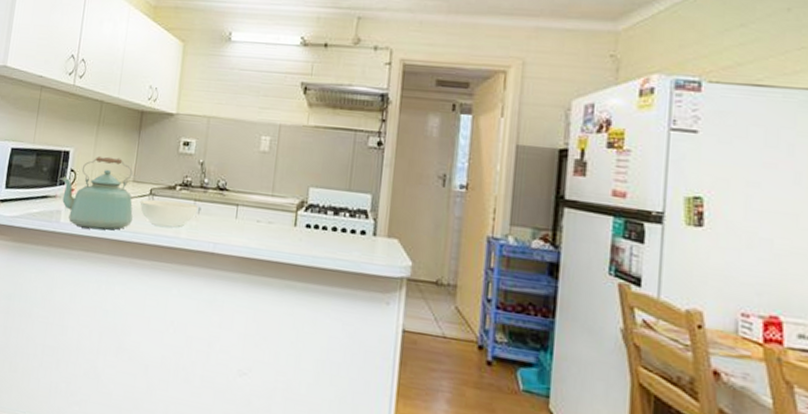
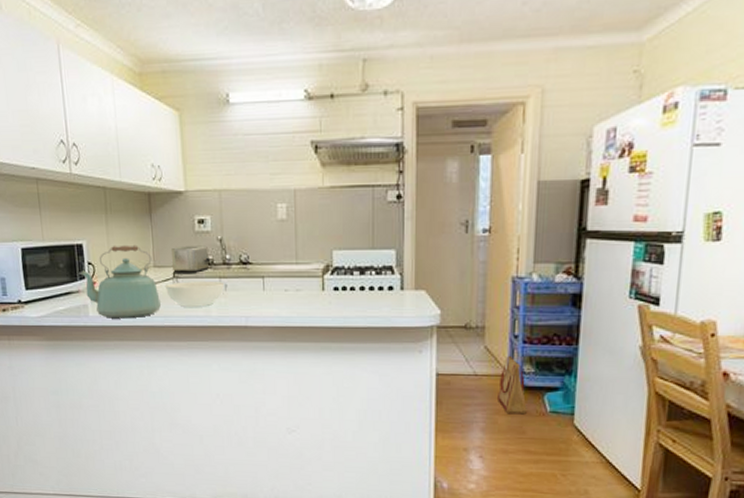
toaster: none [151,165,190,194] -> present [170,245,211,274]
shopping bag: none [466,320,498,390] -> present [498,355,527,415]

